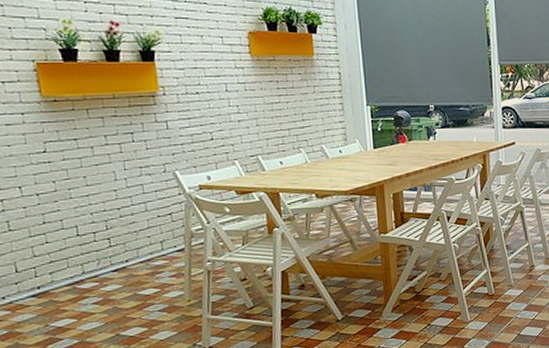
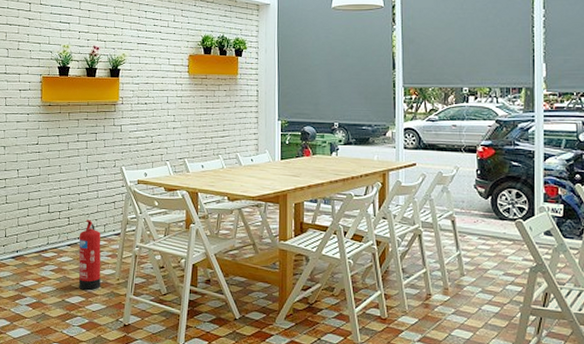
fire extinguisher: none [127,238,166,320] -> present [78,220,101,291]

